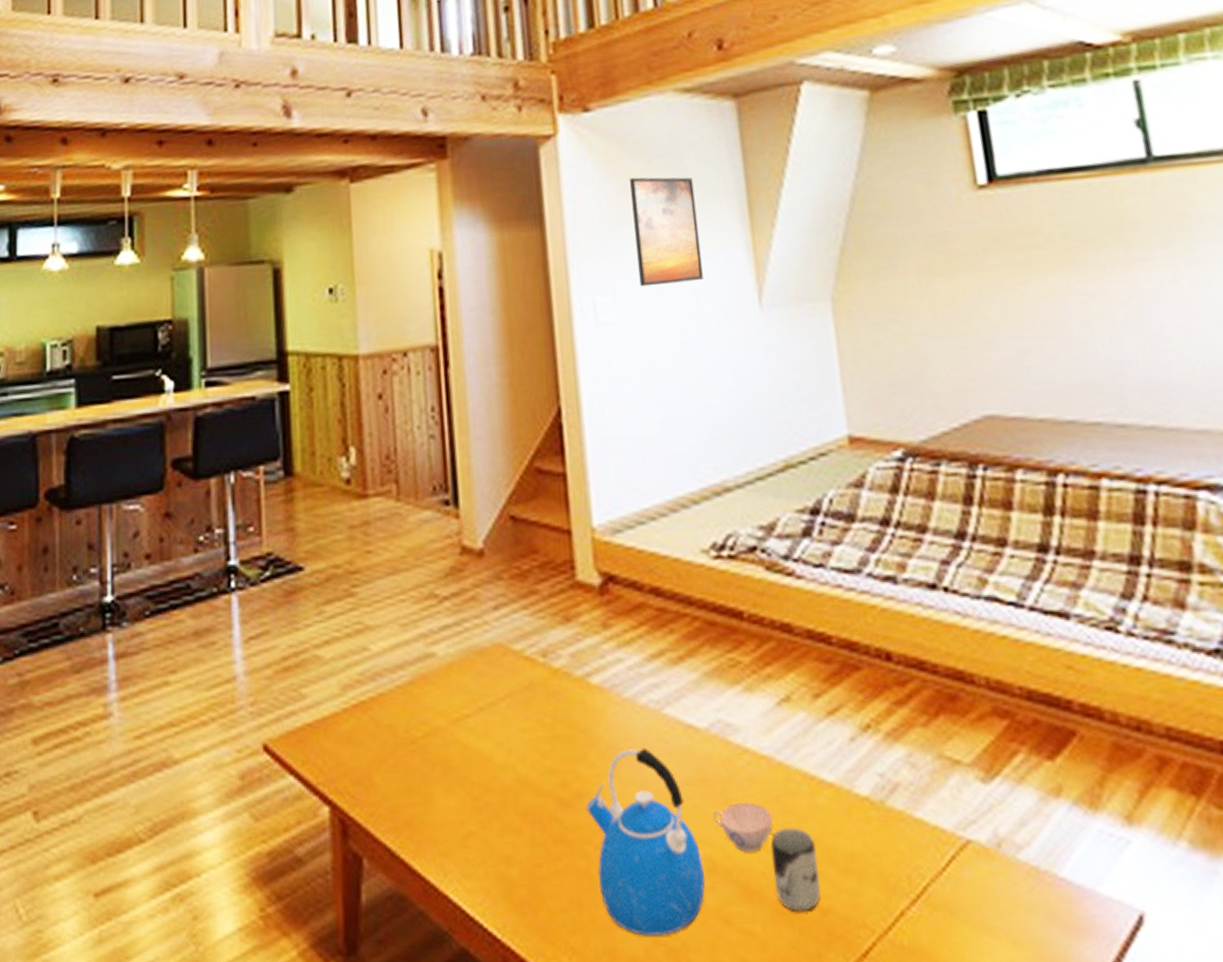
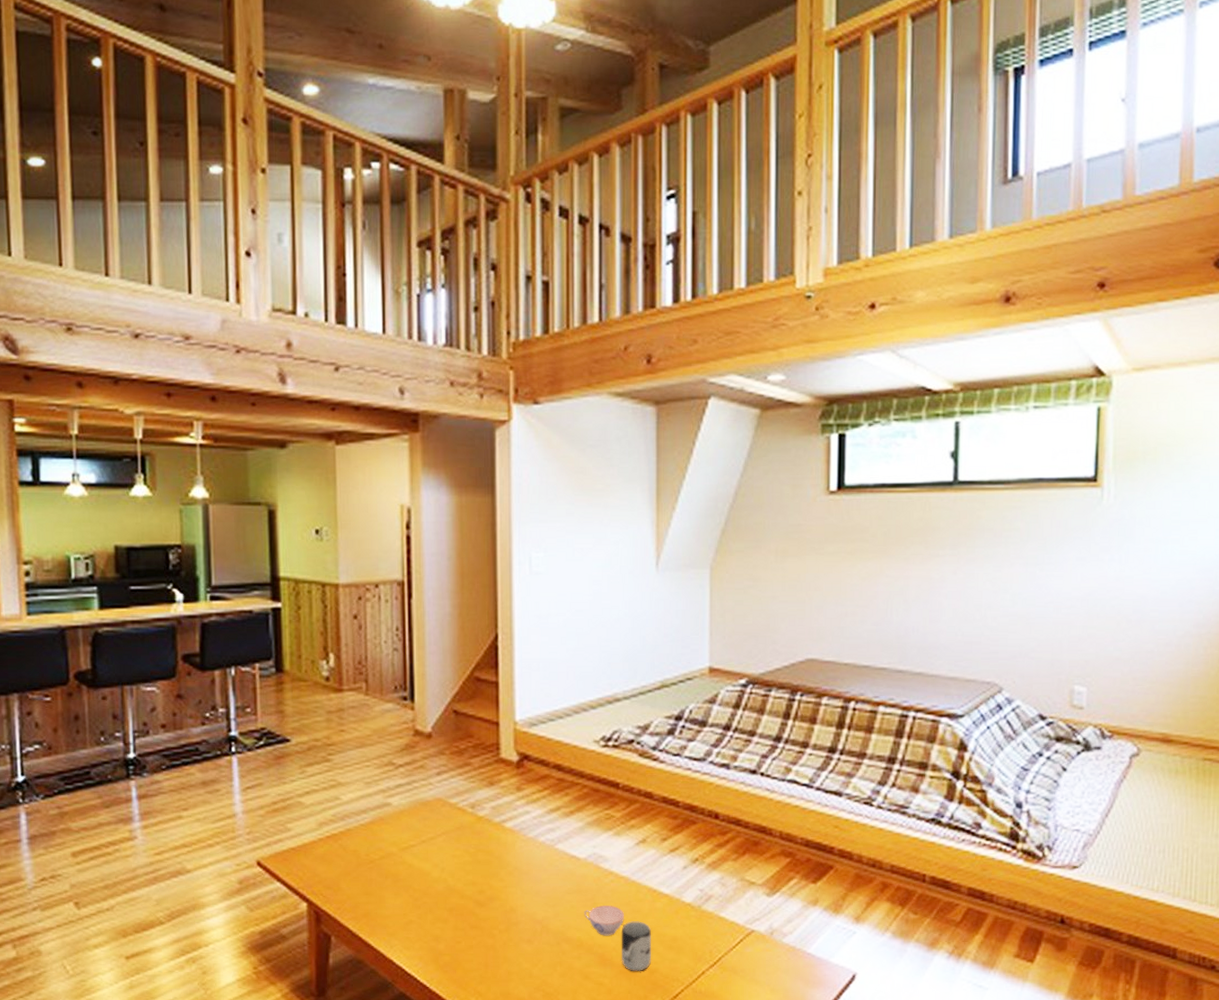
kettle: present [586,747,706,936] -> none [495,869,574,985]
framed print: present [630,177,703,287] -> none [566,461,616,548]

